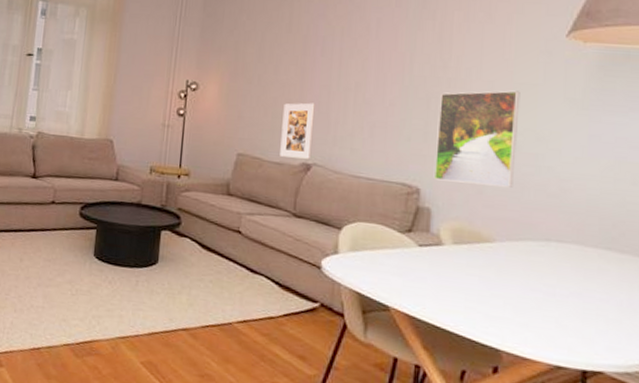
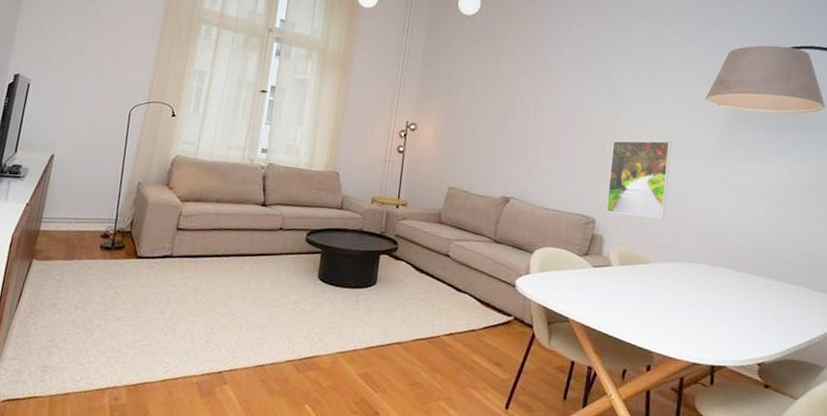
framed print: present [280,103,315,159] -> none [484,144,515,193]

